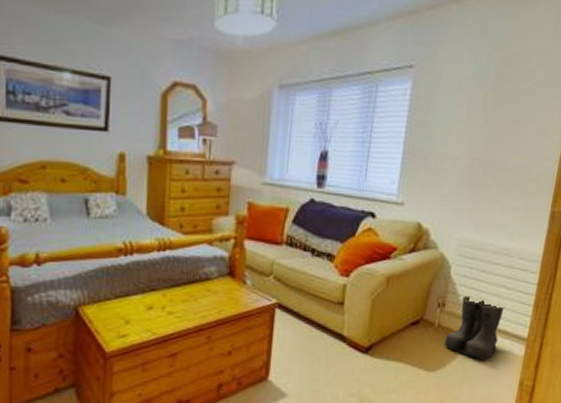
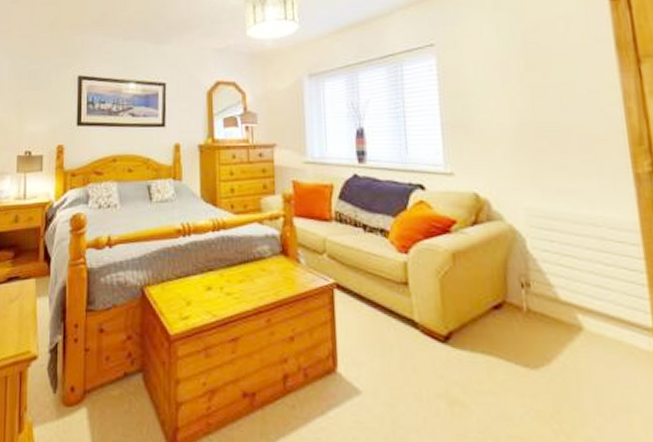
boots: present [444,295,505,360] -> none [540,273,618,356]

